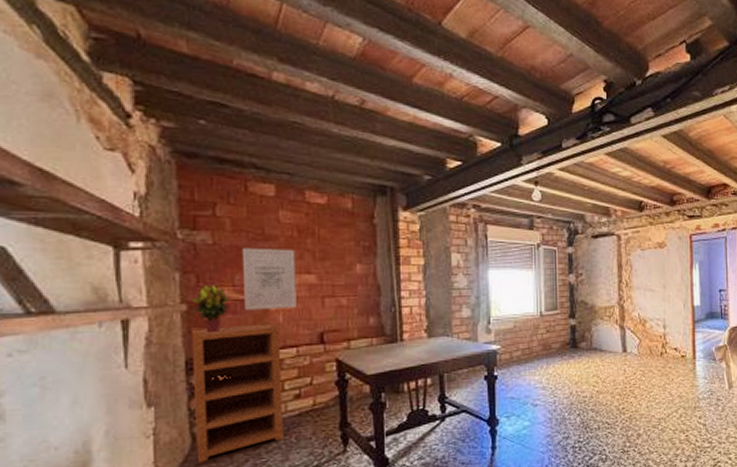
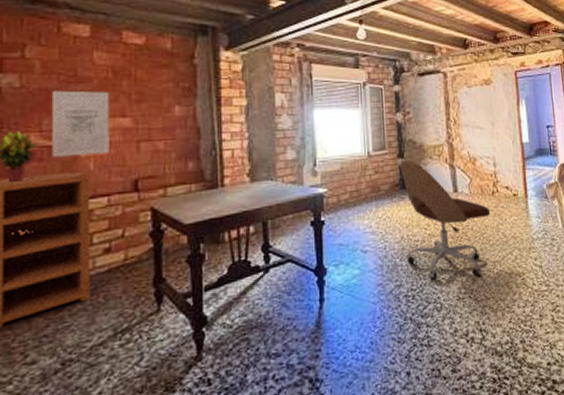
office chair: none [571,319,658,434] -> present [400,159,491,281]

